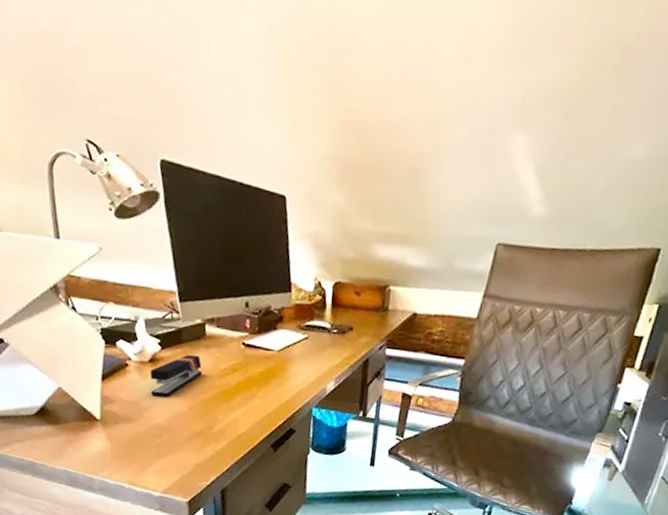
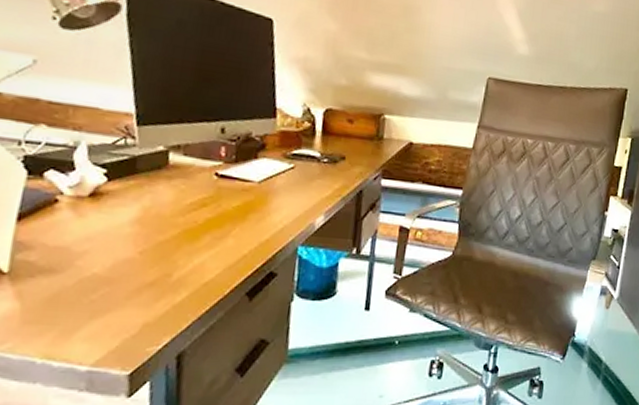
stapler: present [150,354,203,397] -> none [88,187,162,240]

